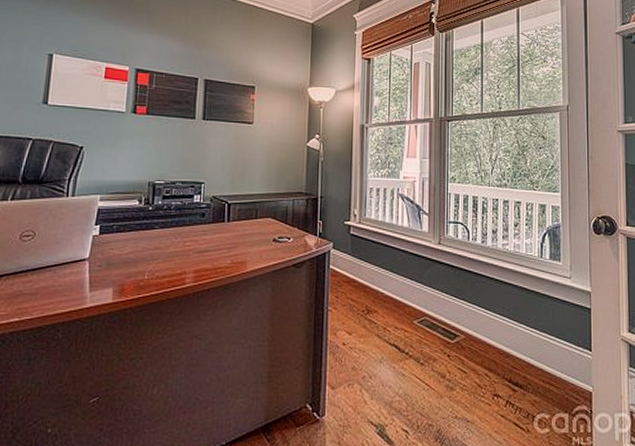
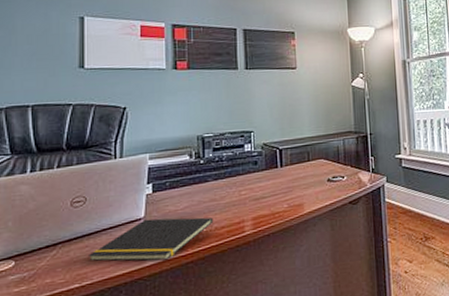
notepad: none [30,260,156,303] -> present [87,217,214,262]

